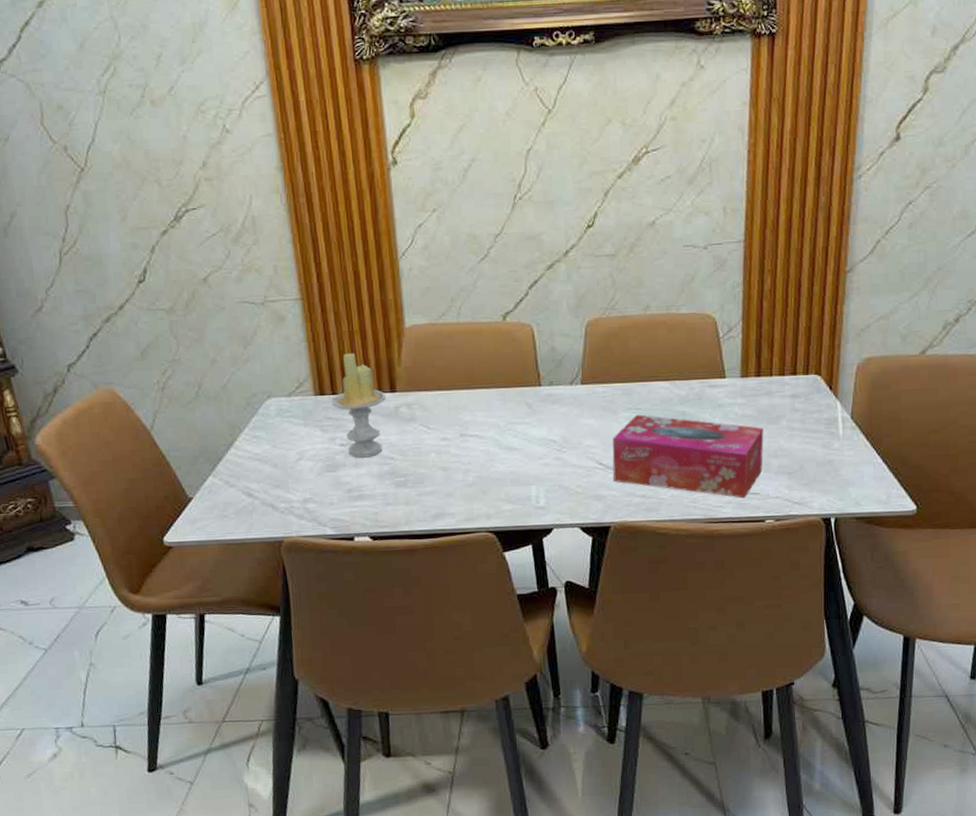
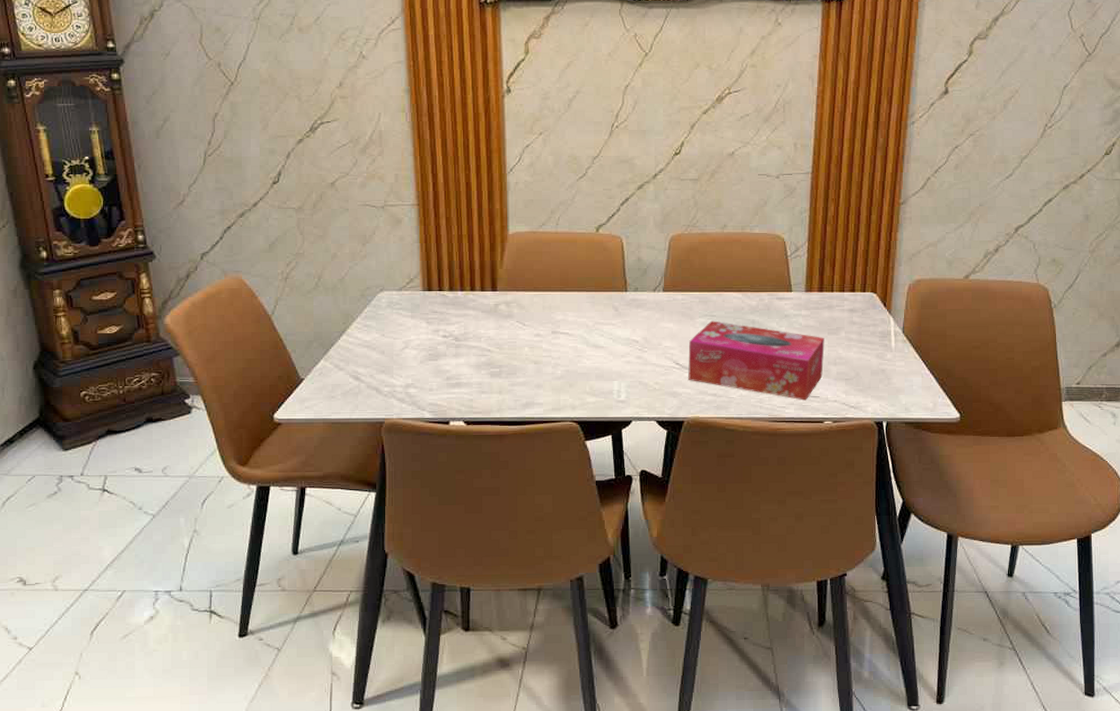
candle: present [331,352,386,458] -> none [437,254,487,349]

